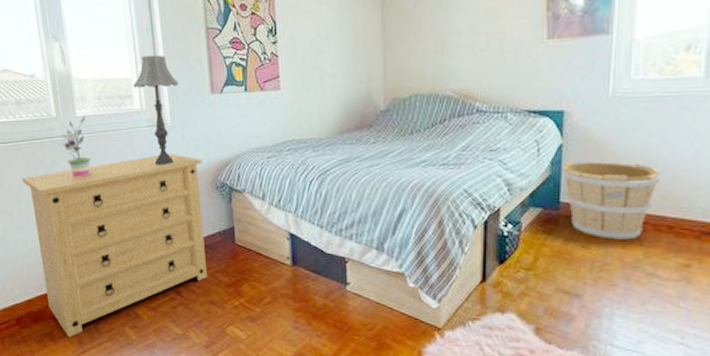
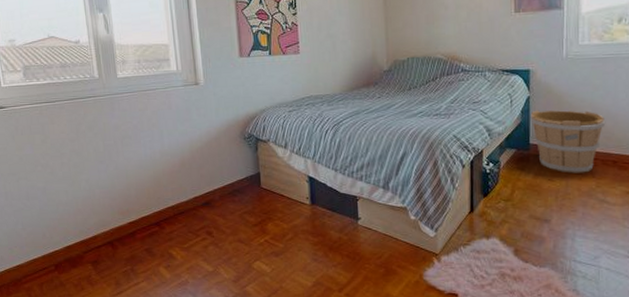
dresser: present [22,152,208,338] -> none [65,108,237,280]
potted plant: present [59,116,91,177] -> none [101,78,130,132]
table lamp: present [133,54,179,166] -> none [170,24,212,120]

